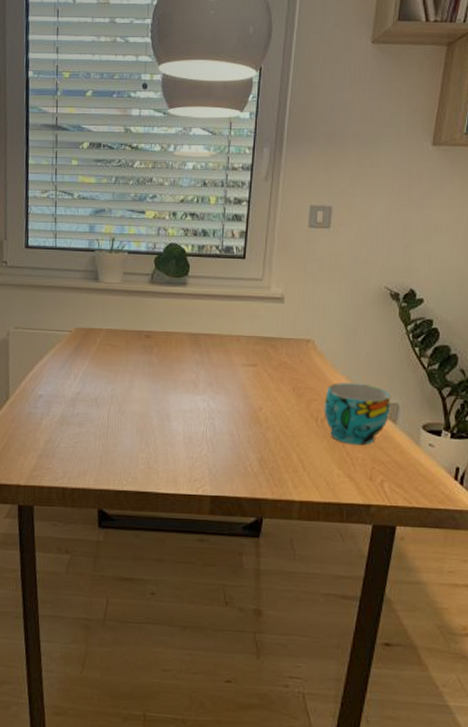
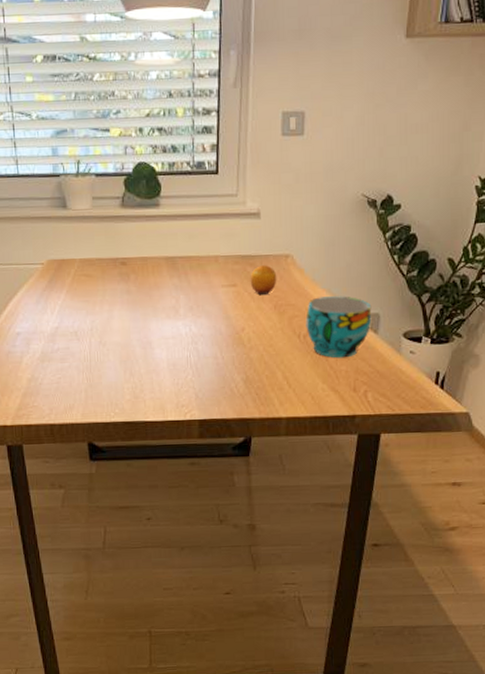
fruit: none [270,347,297,376] -> present [250,264,277,295]

